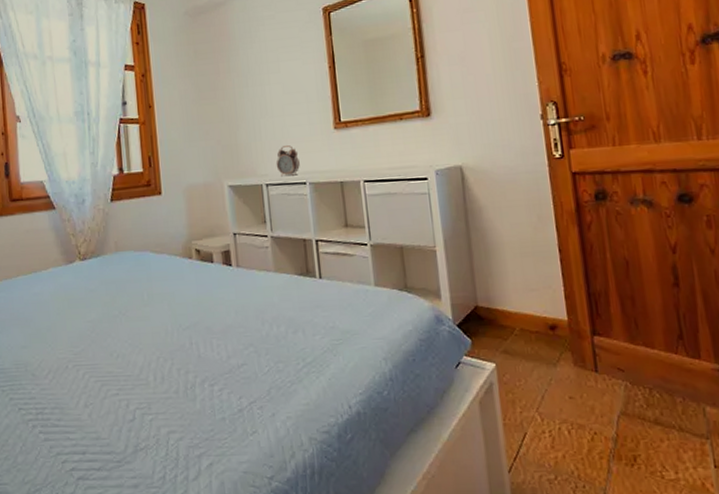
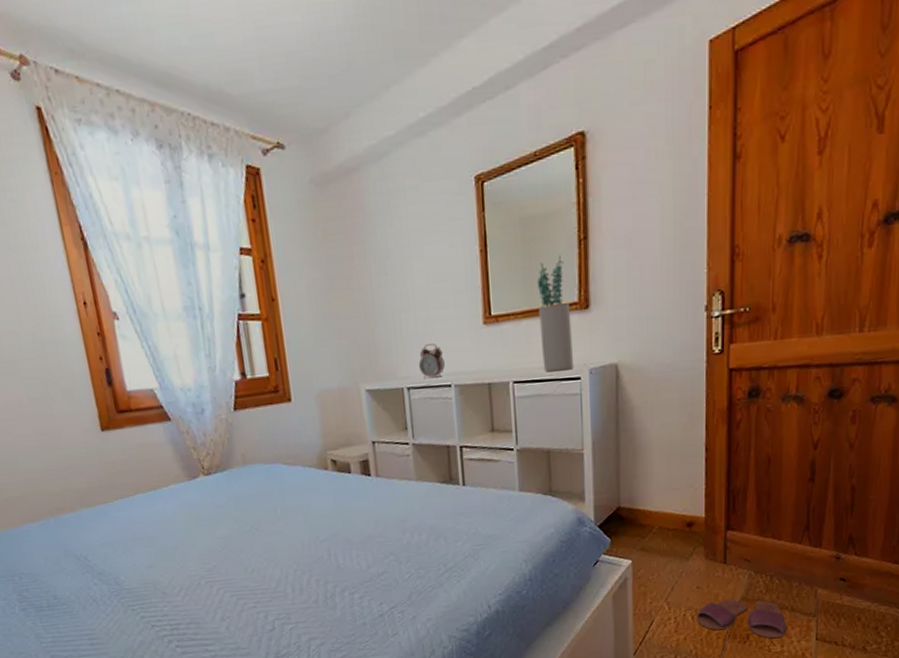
vase: none [381,70,421,173] -> present [537,254,574,372]
slippers: none [573,413,679,463] -> present [697,599,787,639]

